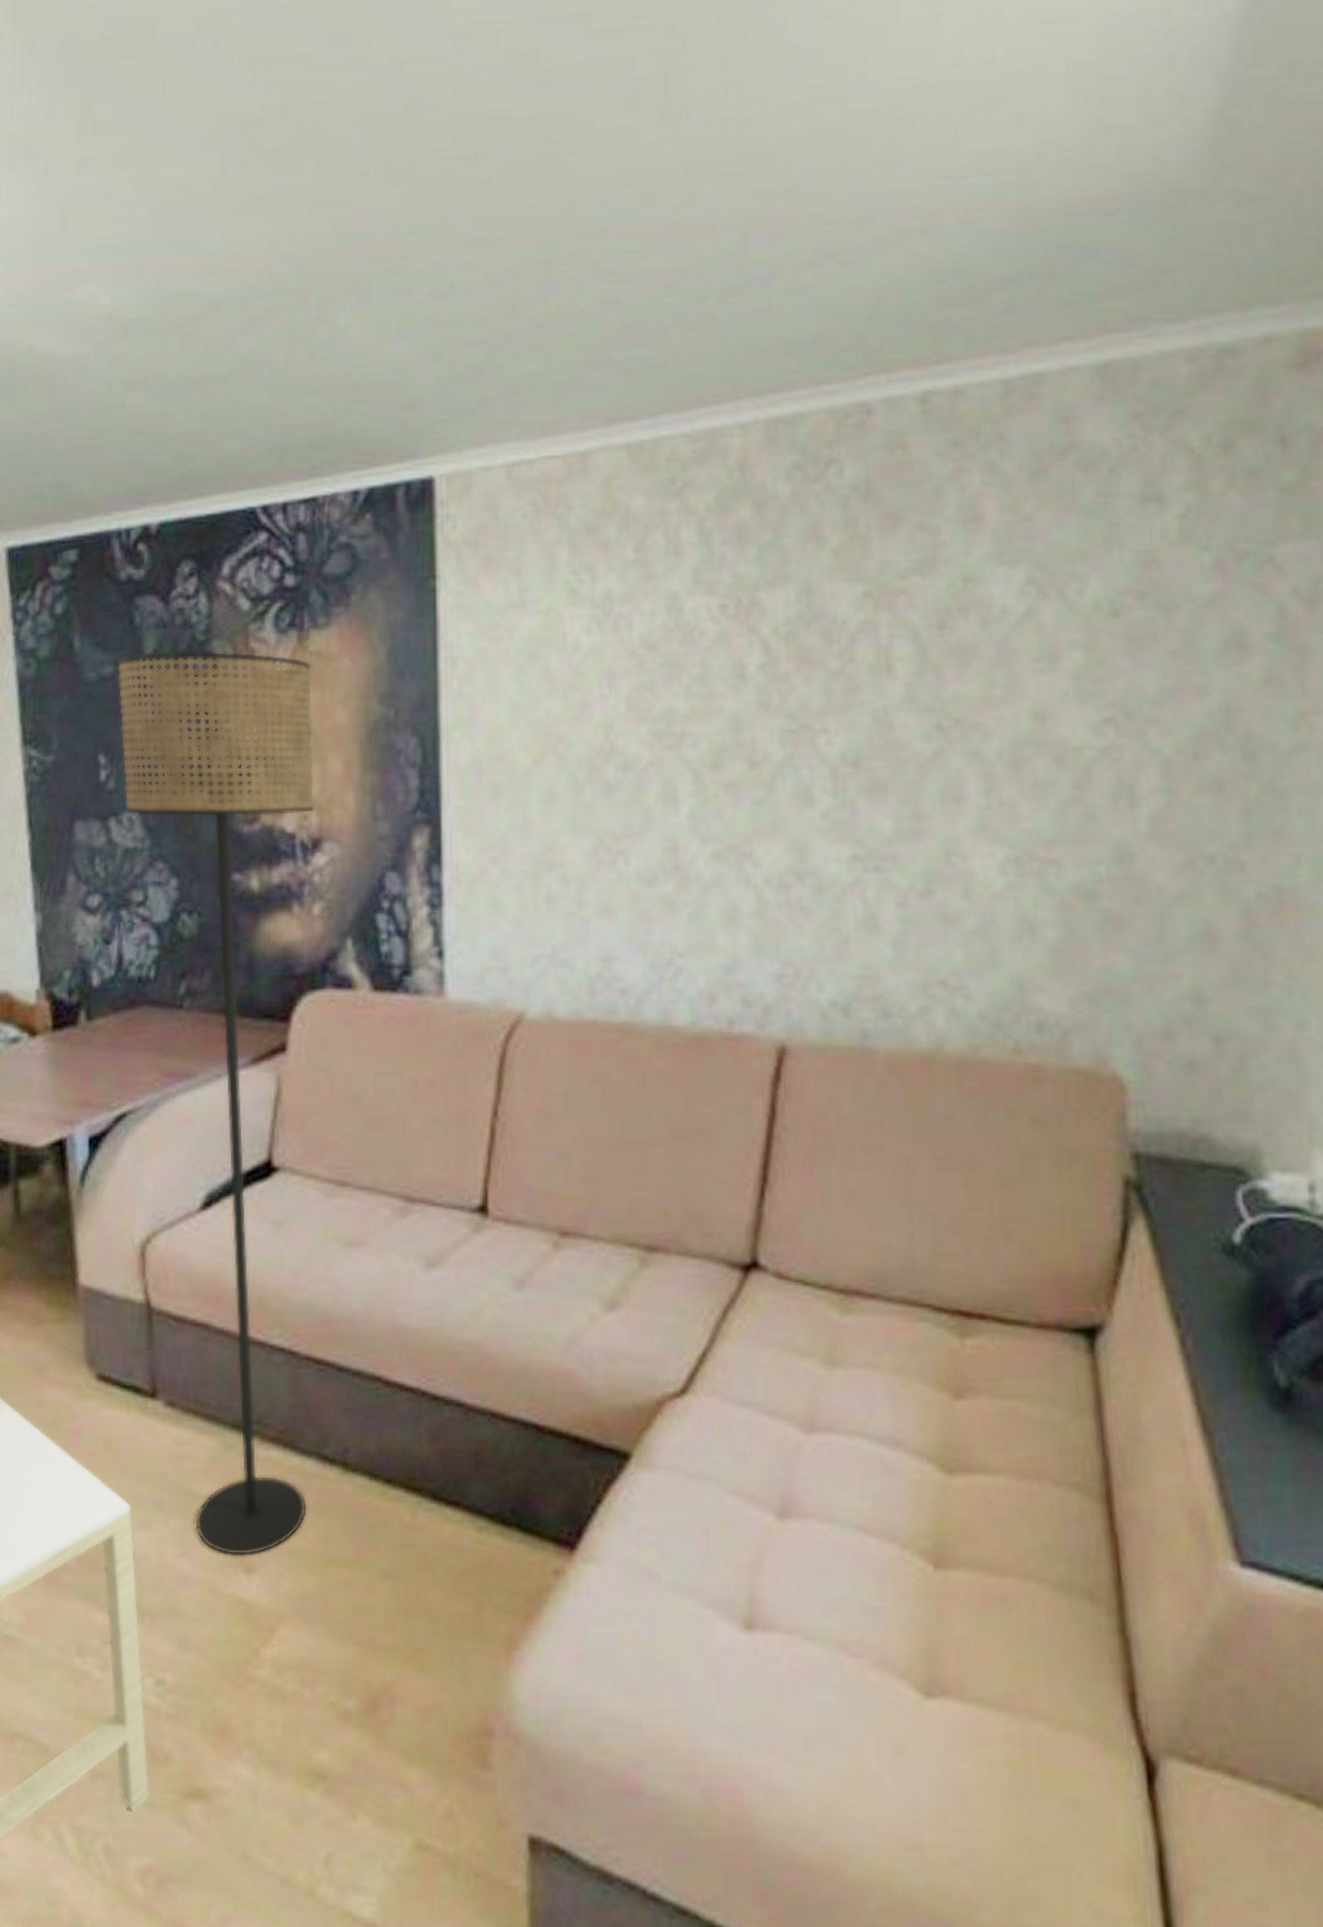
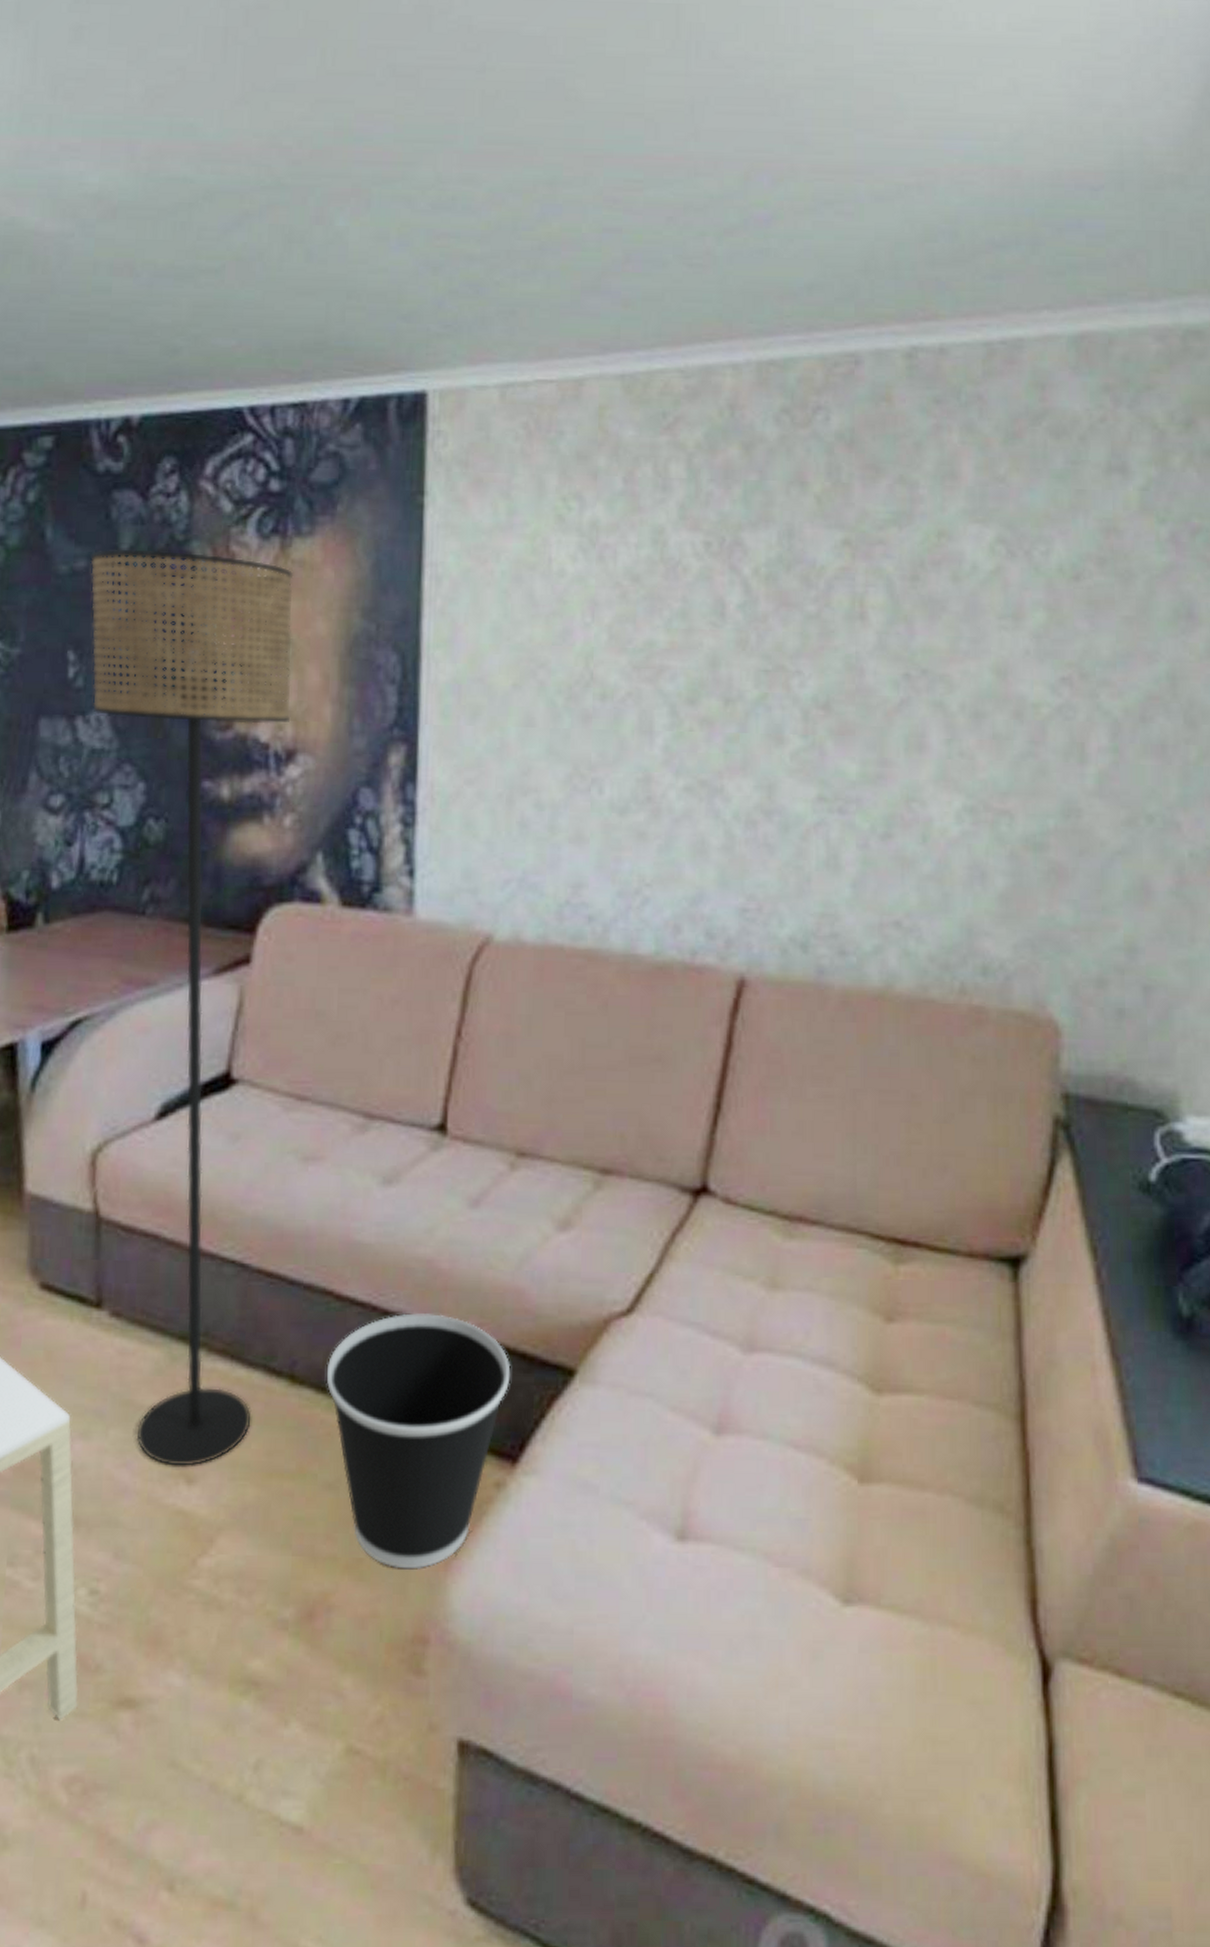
wastebasket: none [379,1398,564,1660] -> present [326,1313,511,1570]

